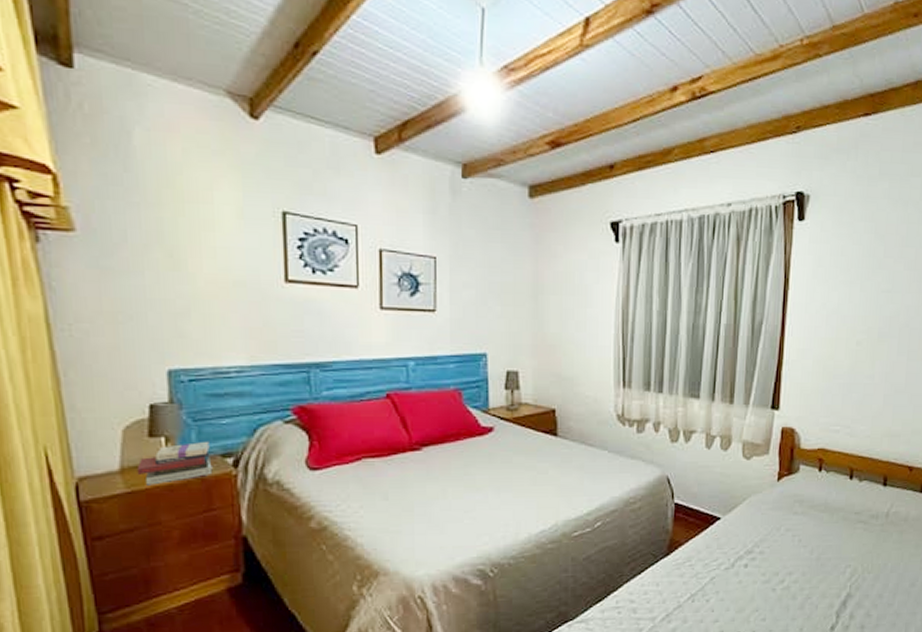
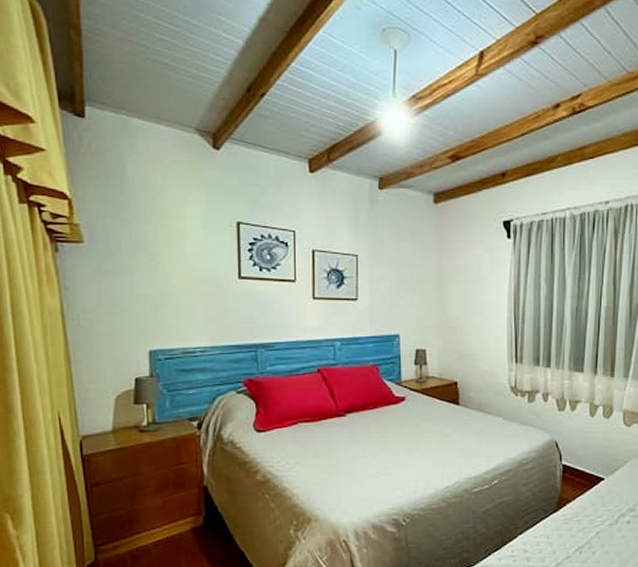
books: present [136,441,213,486] -> none [125,407,182,443]

